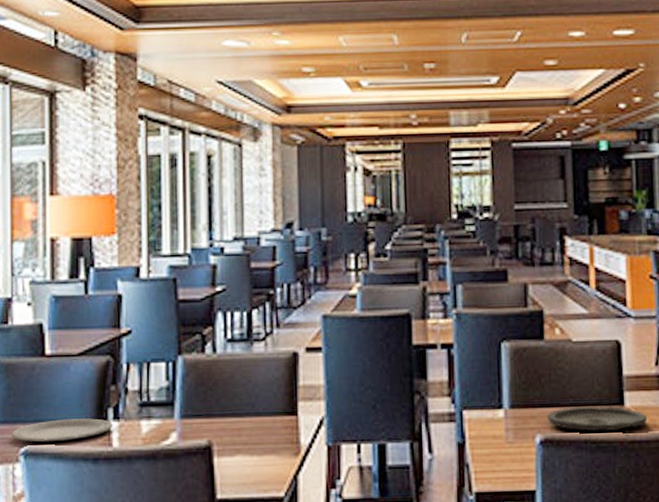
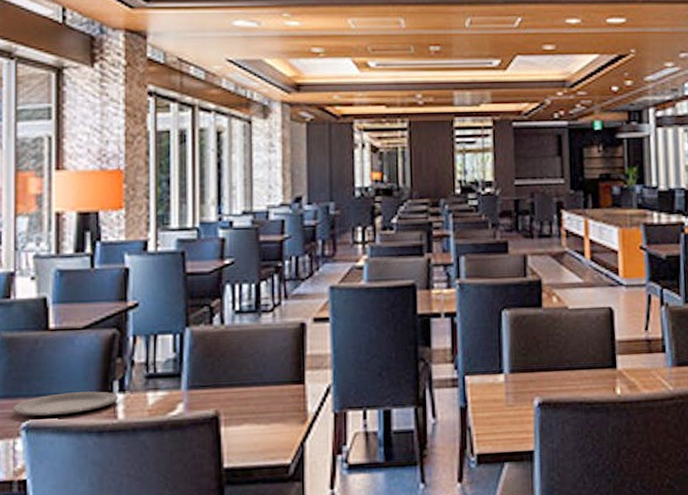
plate: present [546,406,647,431] -> none [544,369,637,393]

